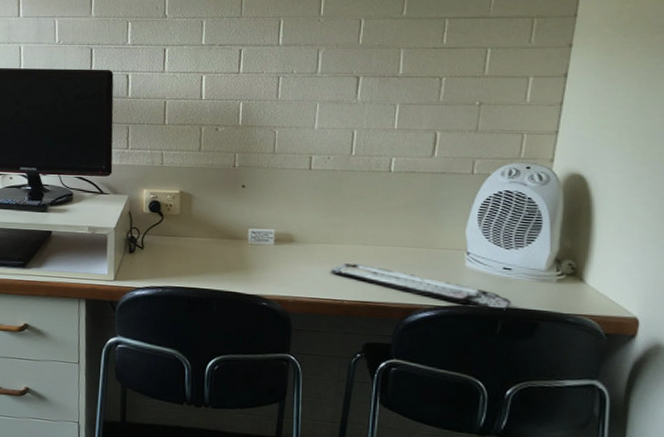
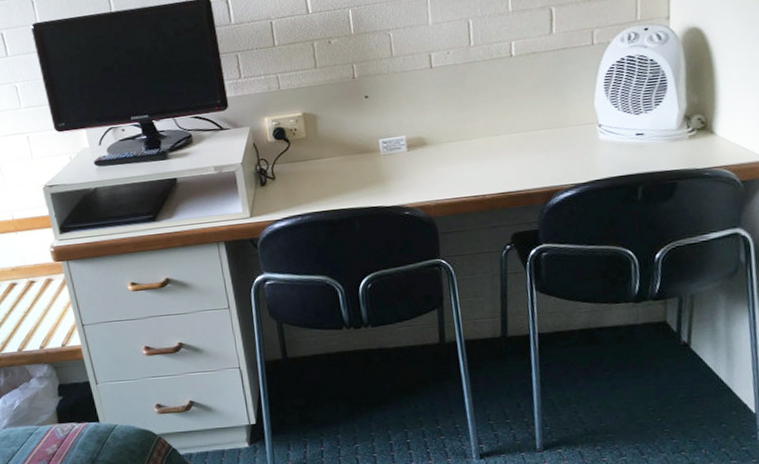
keyboard: present [331,263,511,310] -> none [468,155,648,178]

